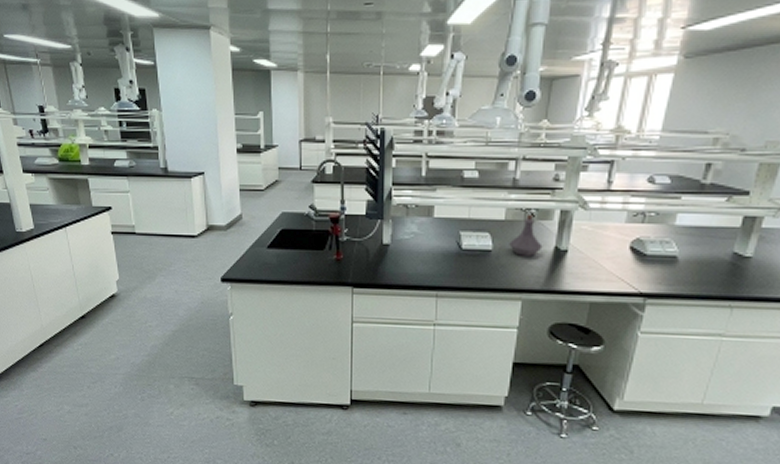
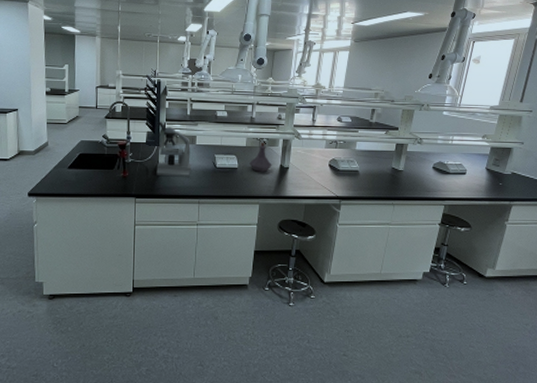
microscope: none [379,185,427,263] -> present [156,121,191,178]

